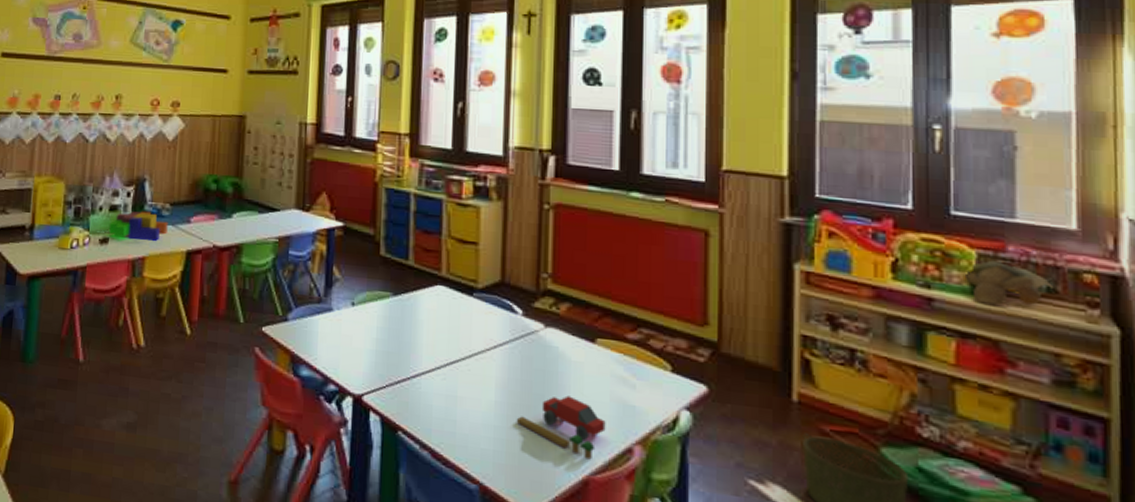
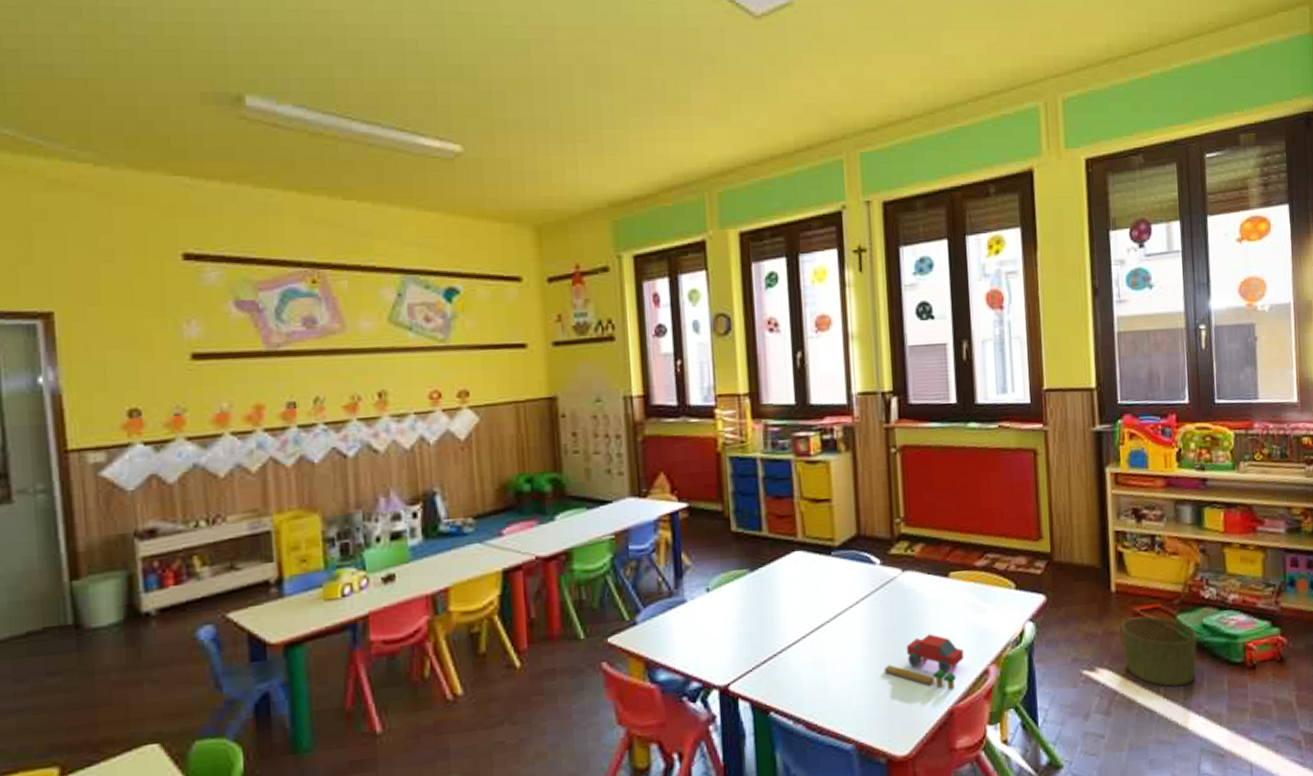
toy blocks: present [108,211,168,241] -> none [392,531,474,571]
stuffed animal: present [966,260,1054,306] -> none [1228,437,1285,476]

